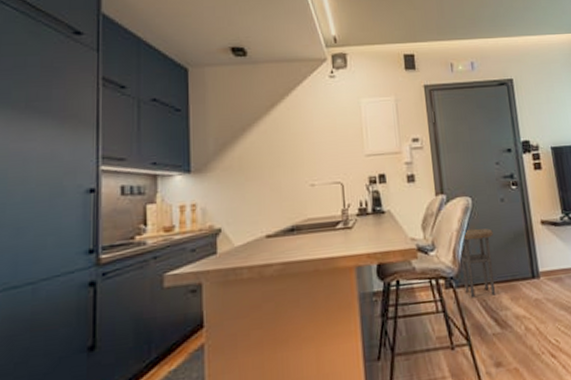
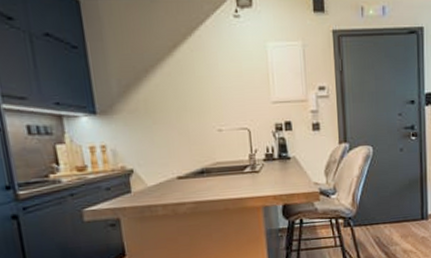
side table: present [461,228,496,298] -> none [360,175,390,235]

